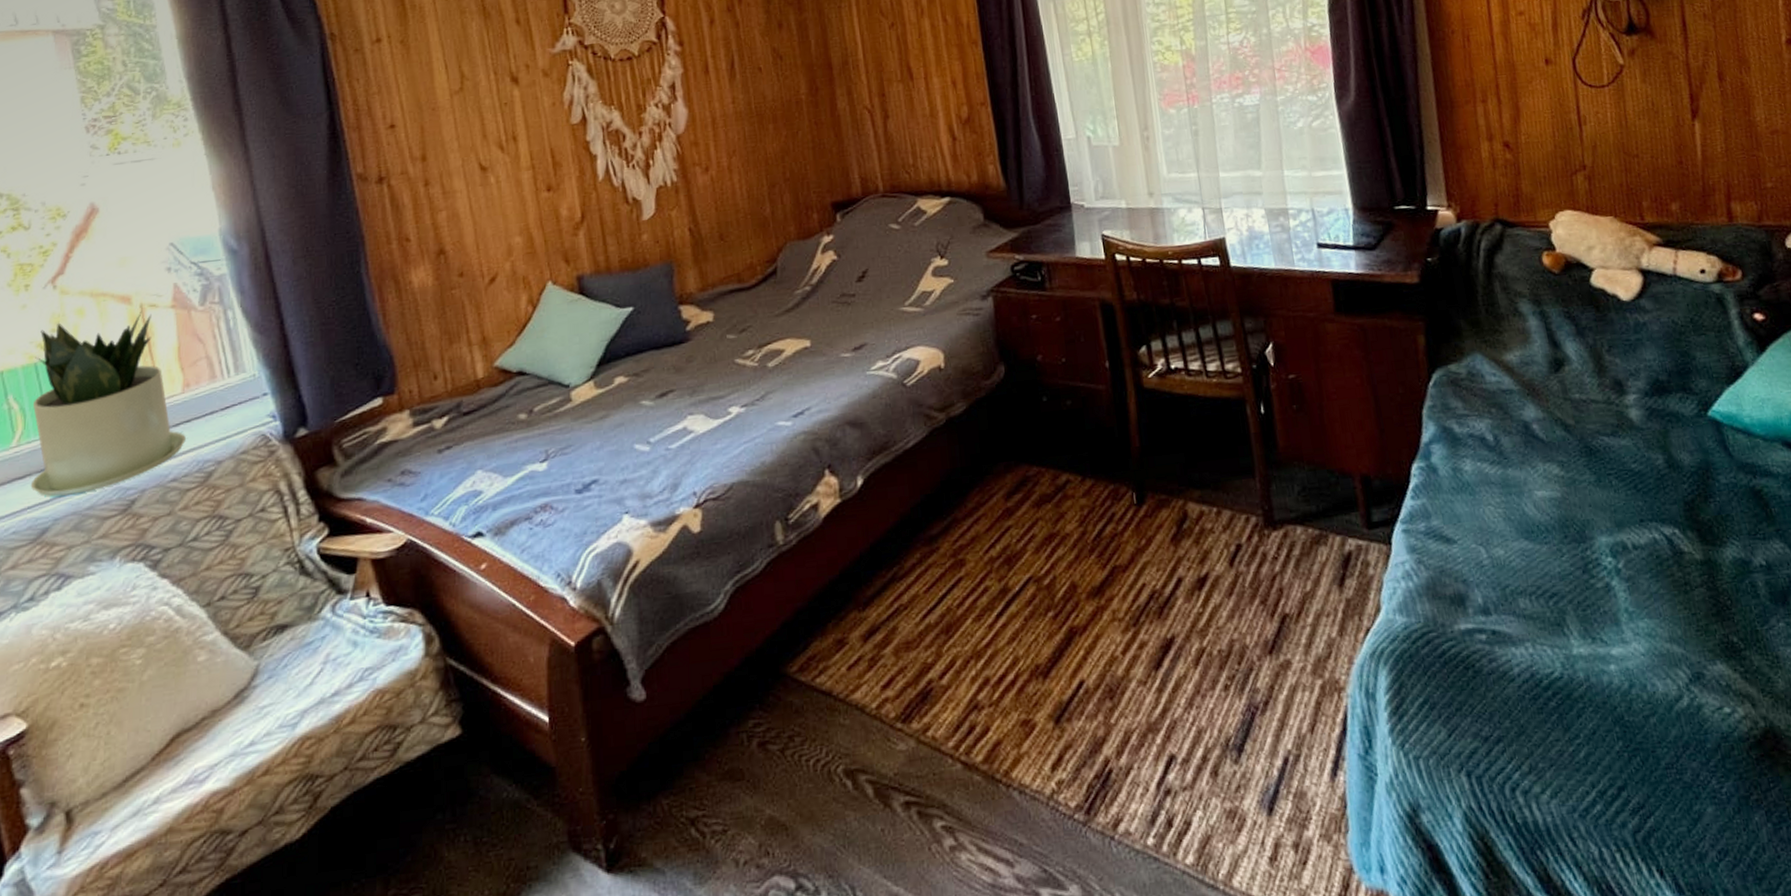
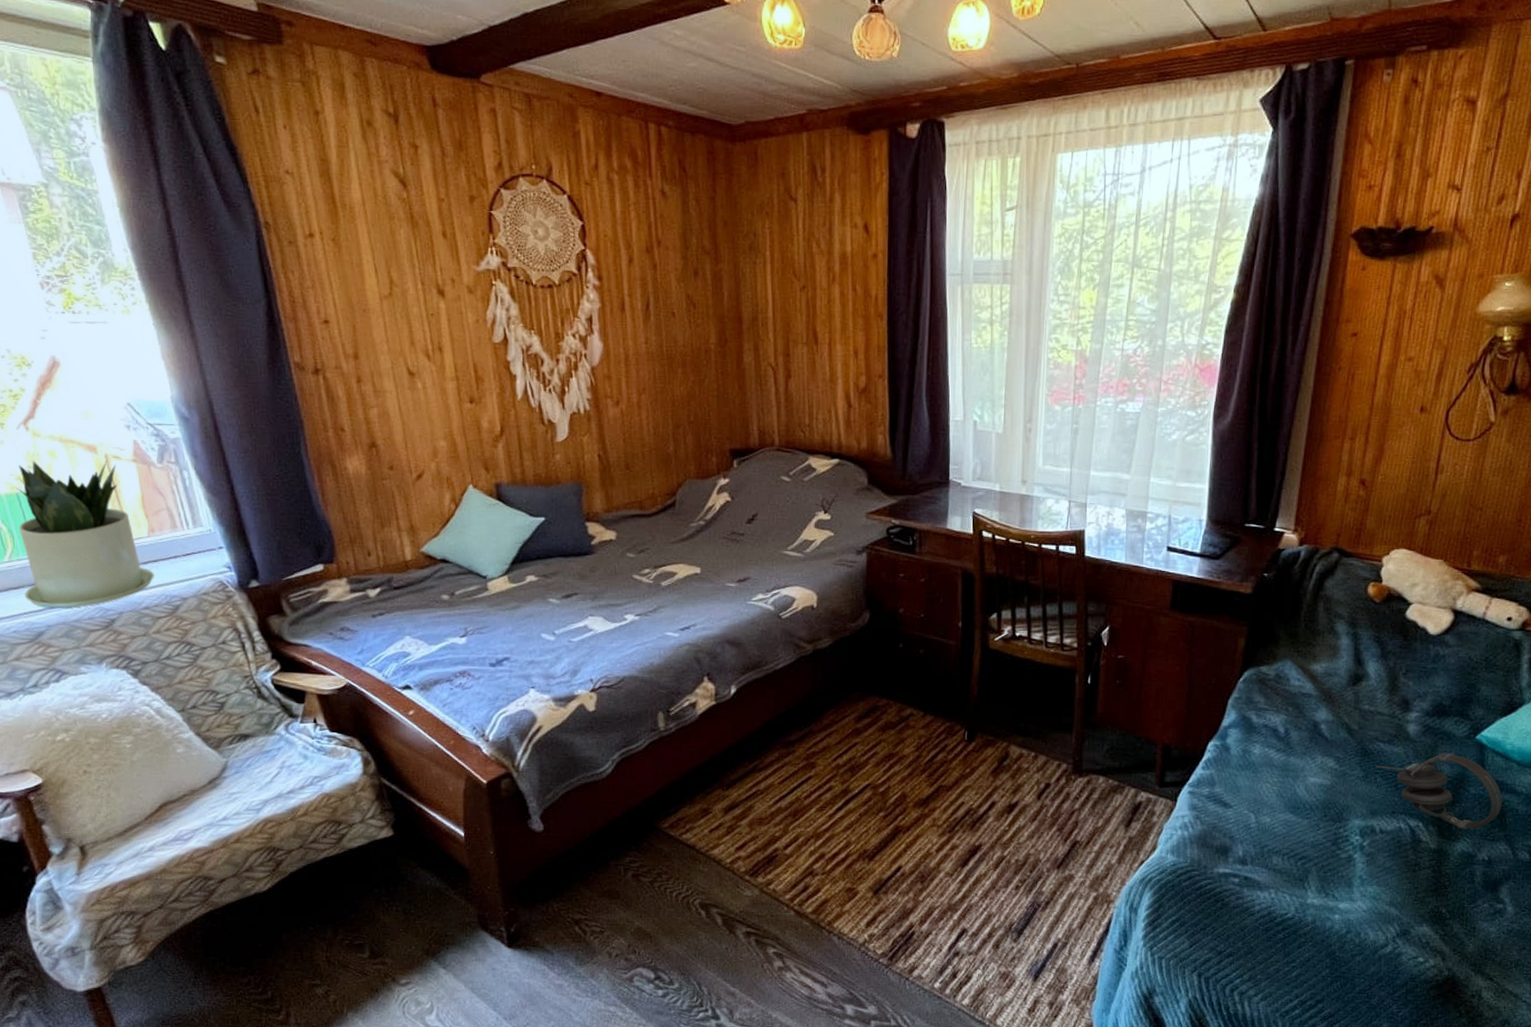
headphones: none [1606,437,1762,531] -> present [1376,752,1503,830]

